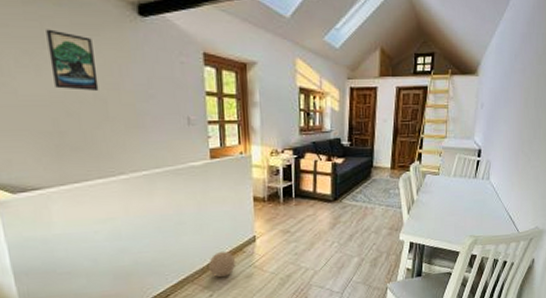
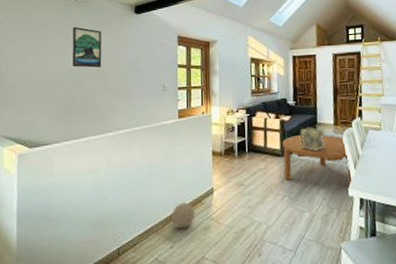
coffee table: none [334,178,403,229] -> present [282,134,351,185]
decorative cube: none [353,171,381,196] -> present [300,127,326,151]

